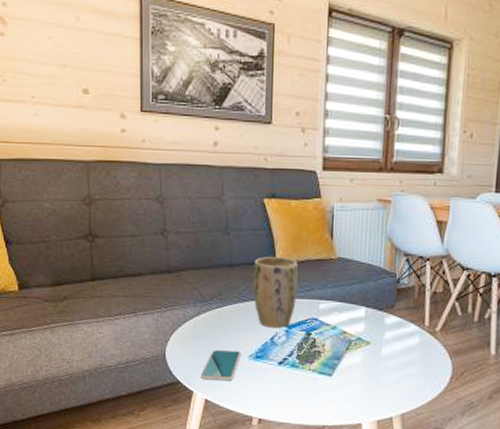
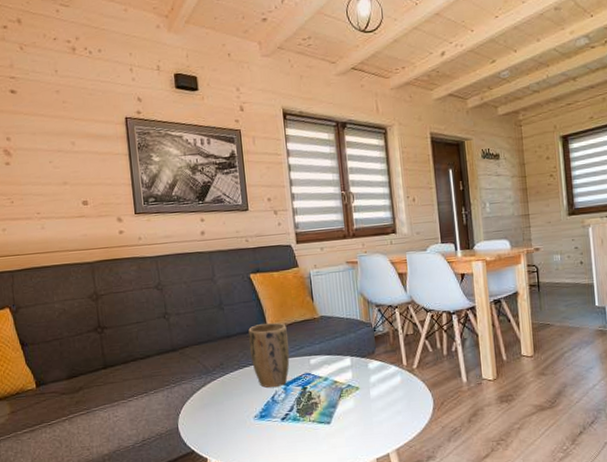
smartphone: present [200,350,242,380] -> none [212,414,247,446]

